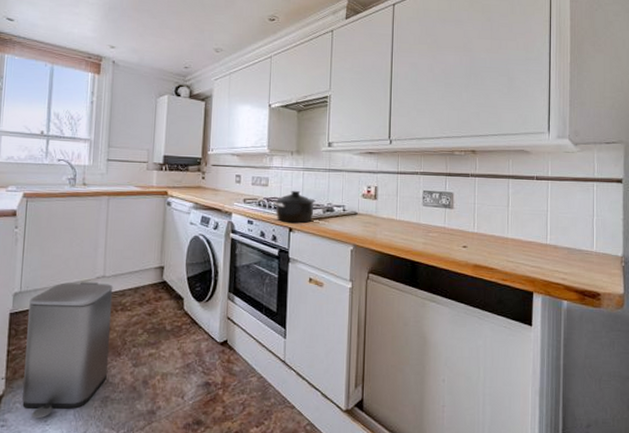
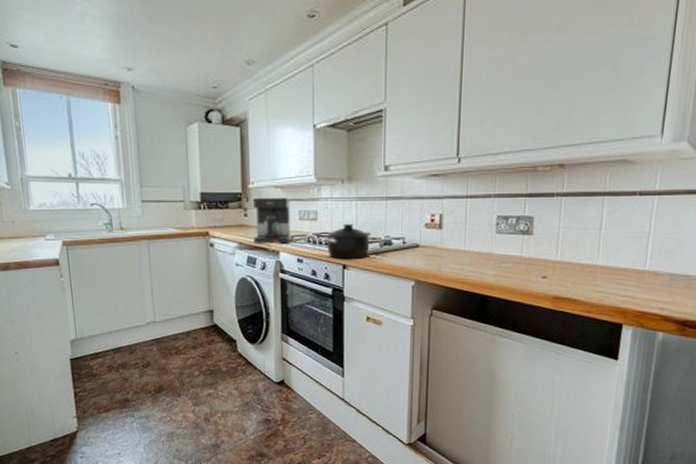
pedal bin: present [22,282,113,419] -> none [86,327,171,451]
coffee maker: none [208,163,245,206] -> present [253,197,292,244]

